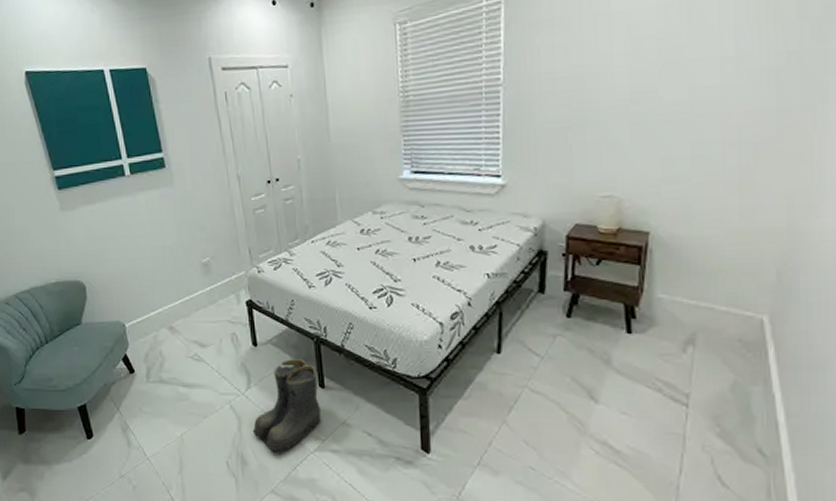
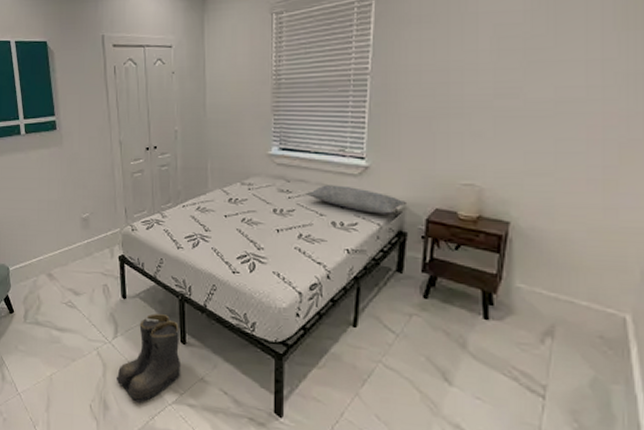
pillow: none [443,207,547,234] -> present [307,185,408,214]

